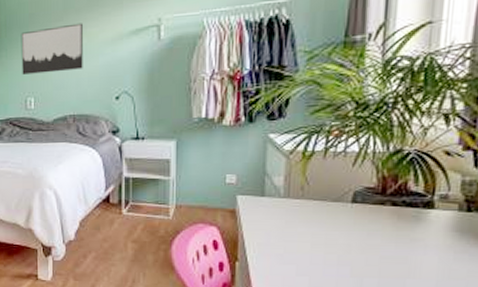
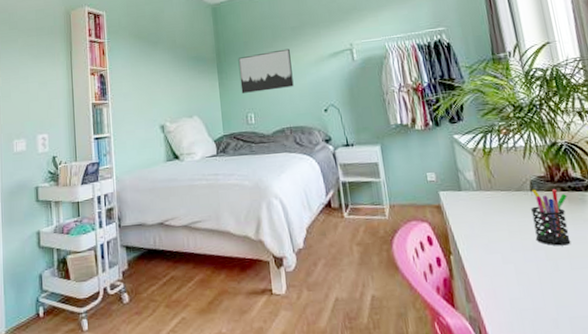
pen holder: none [343,201,398,264] -> present [531,188,571,246]

